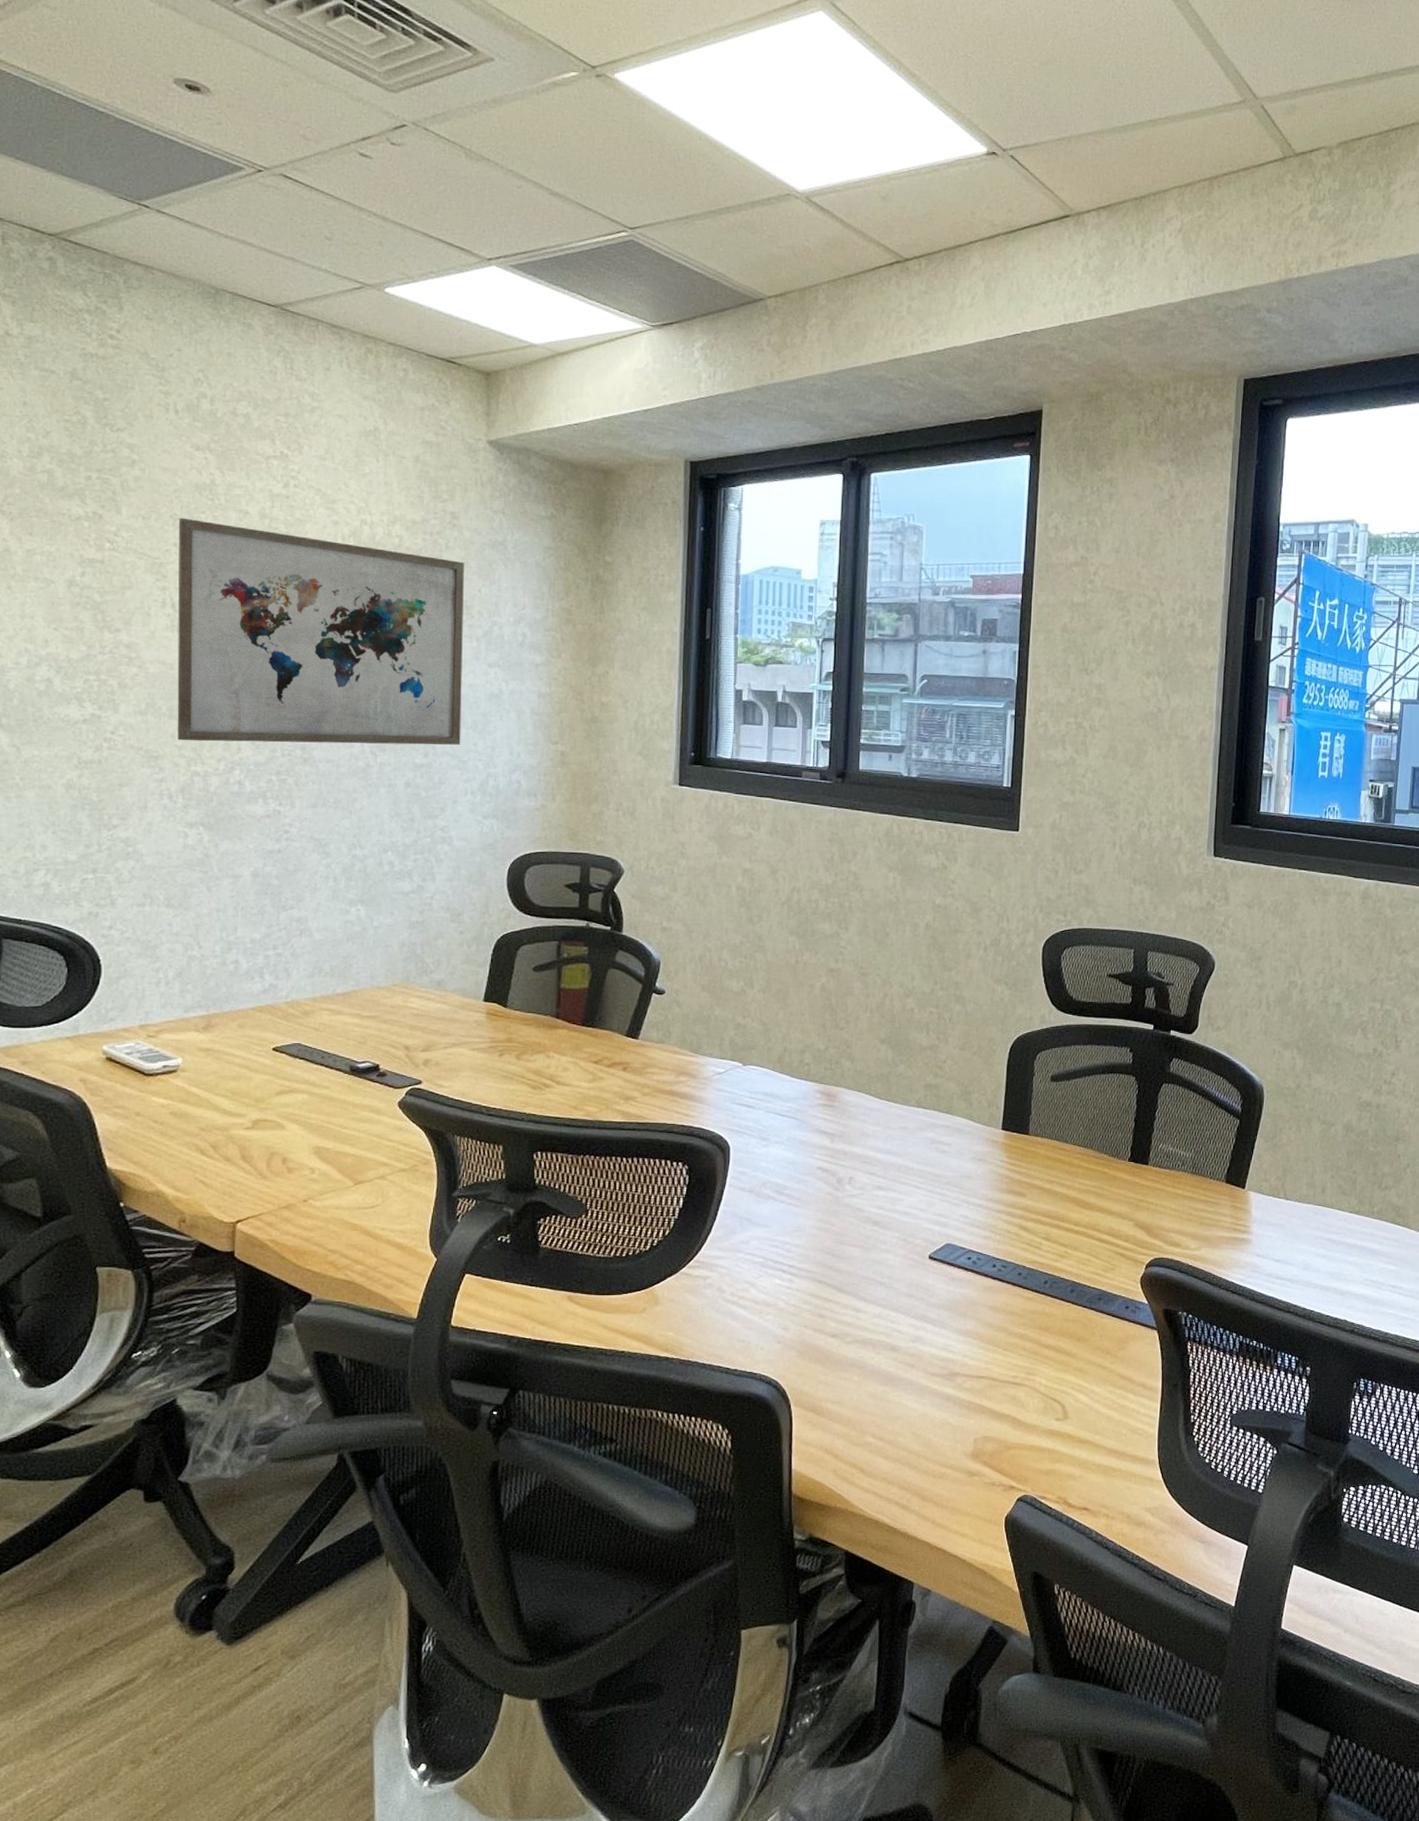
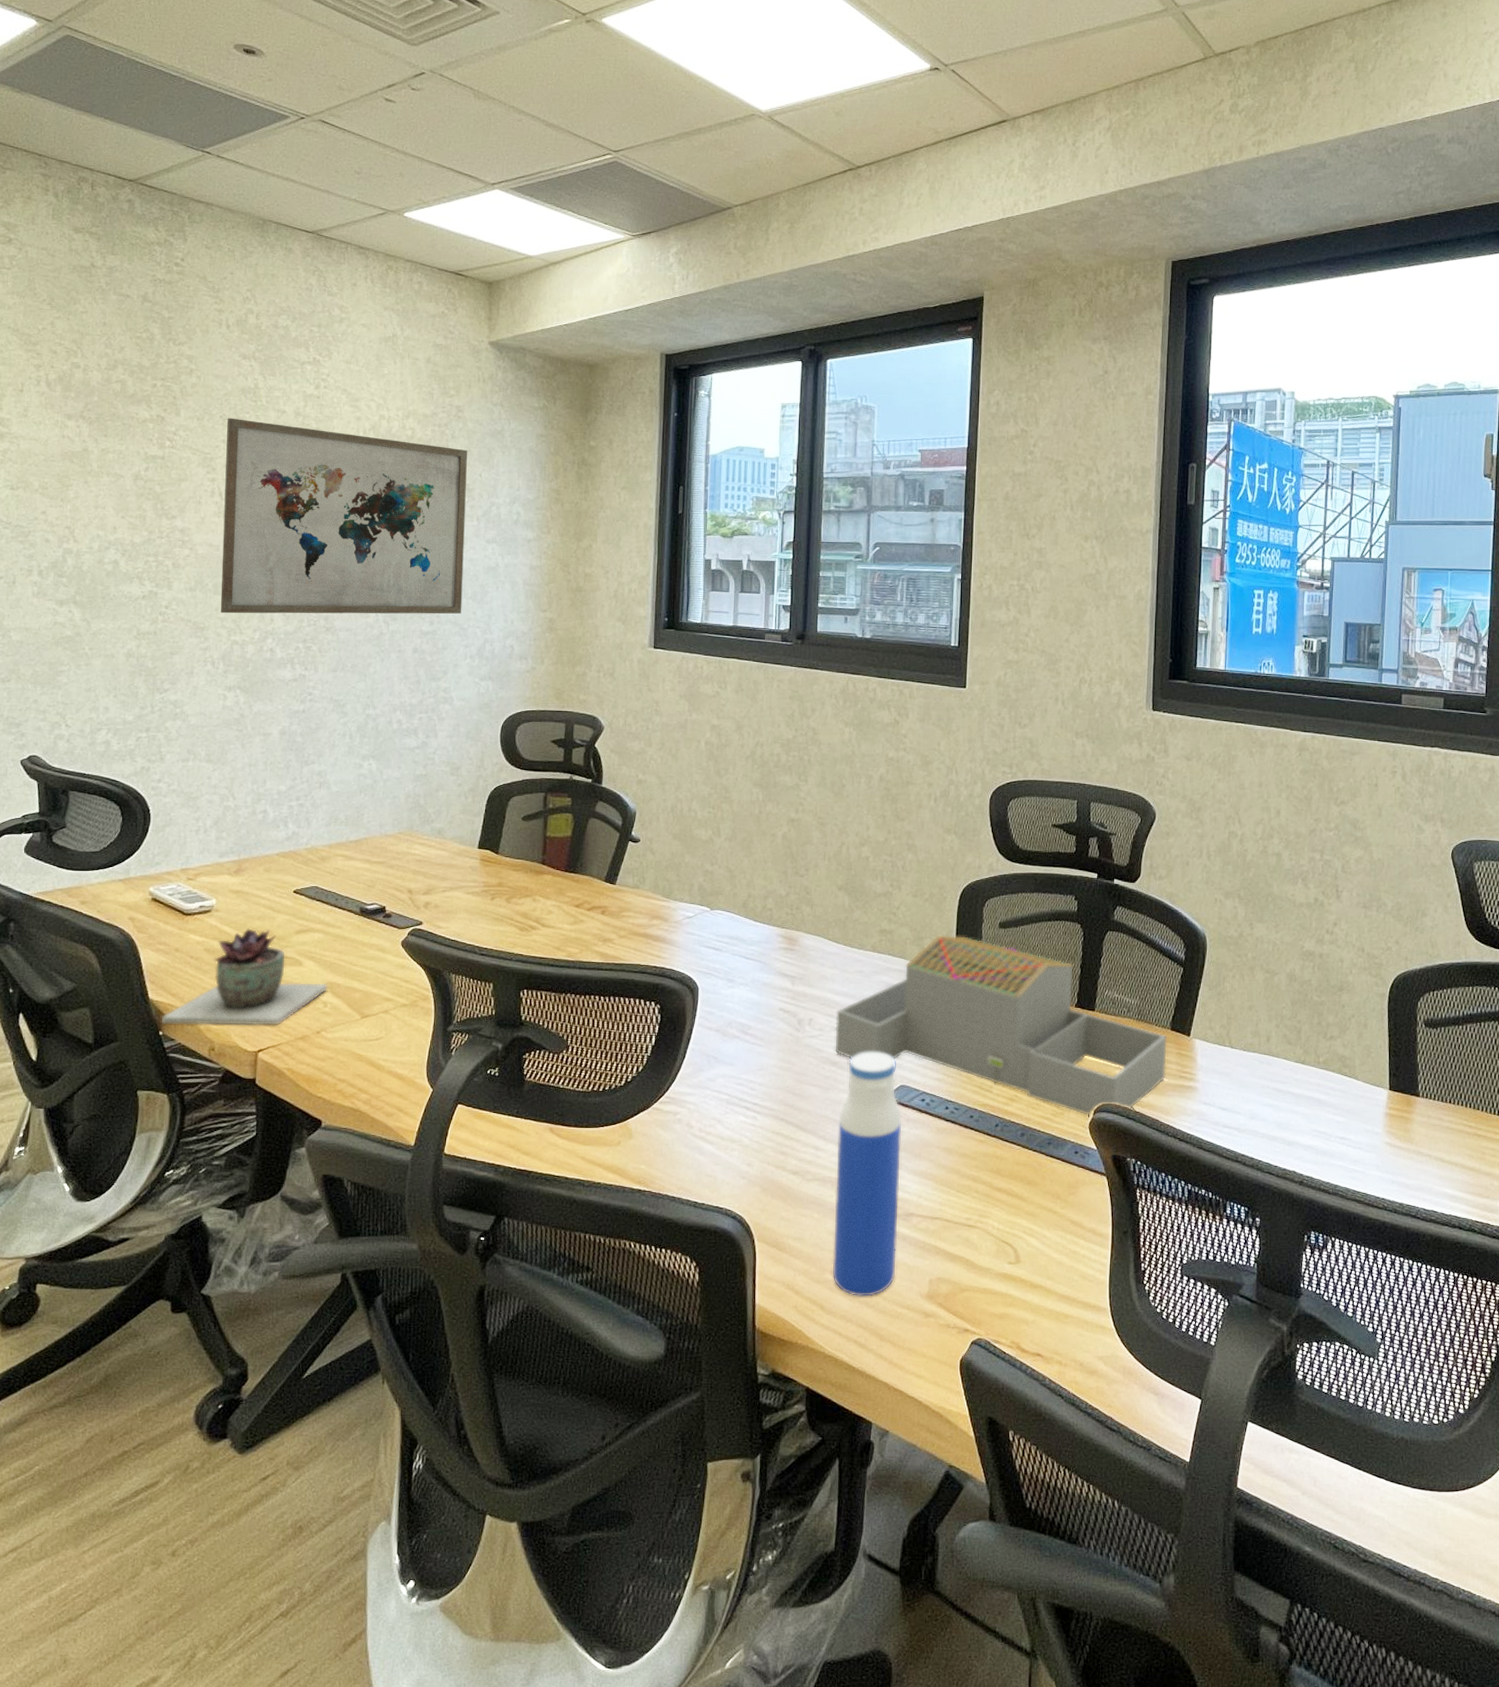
succulent plant: none [123,1089,316,1194] -> present [162,928,328,1026]
water bottle: none [873,1209,947,1458] -> present [832,1051,902,1297]
architectural model: none [877,1089,1222,1271] -> present [835,935,1167,1116]

